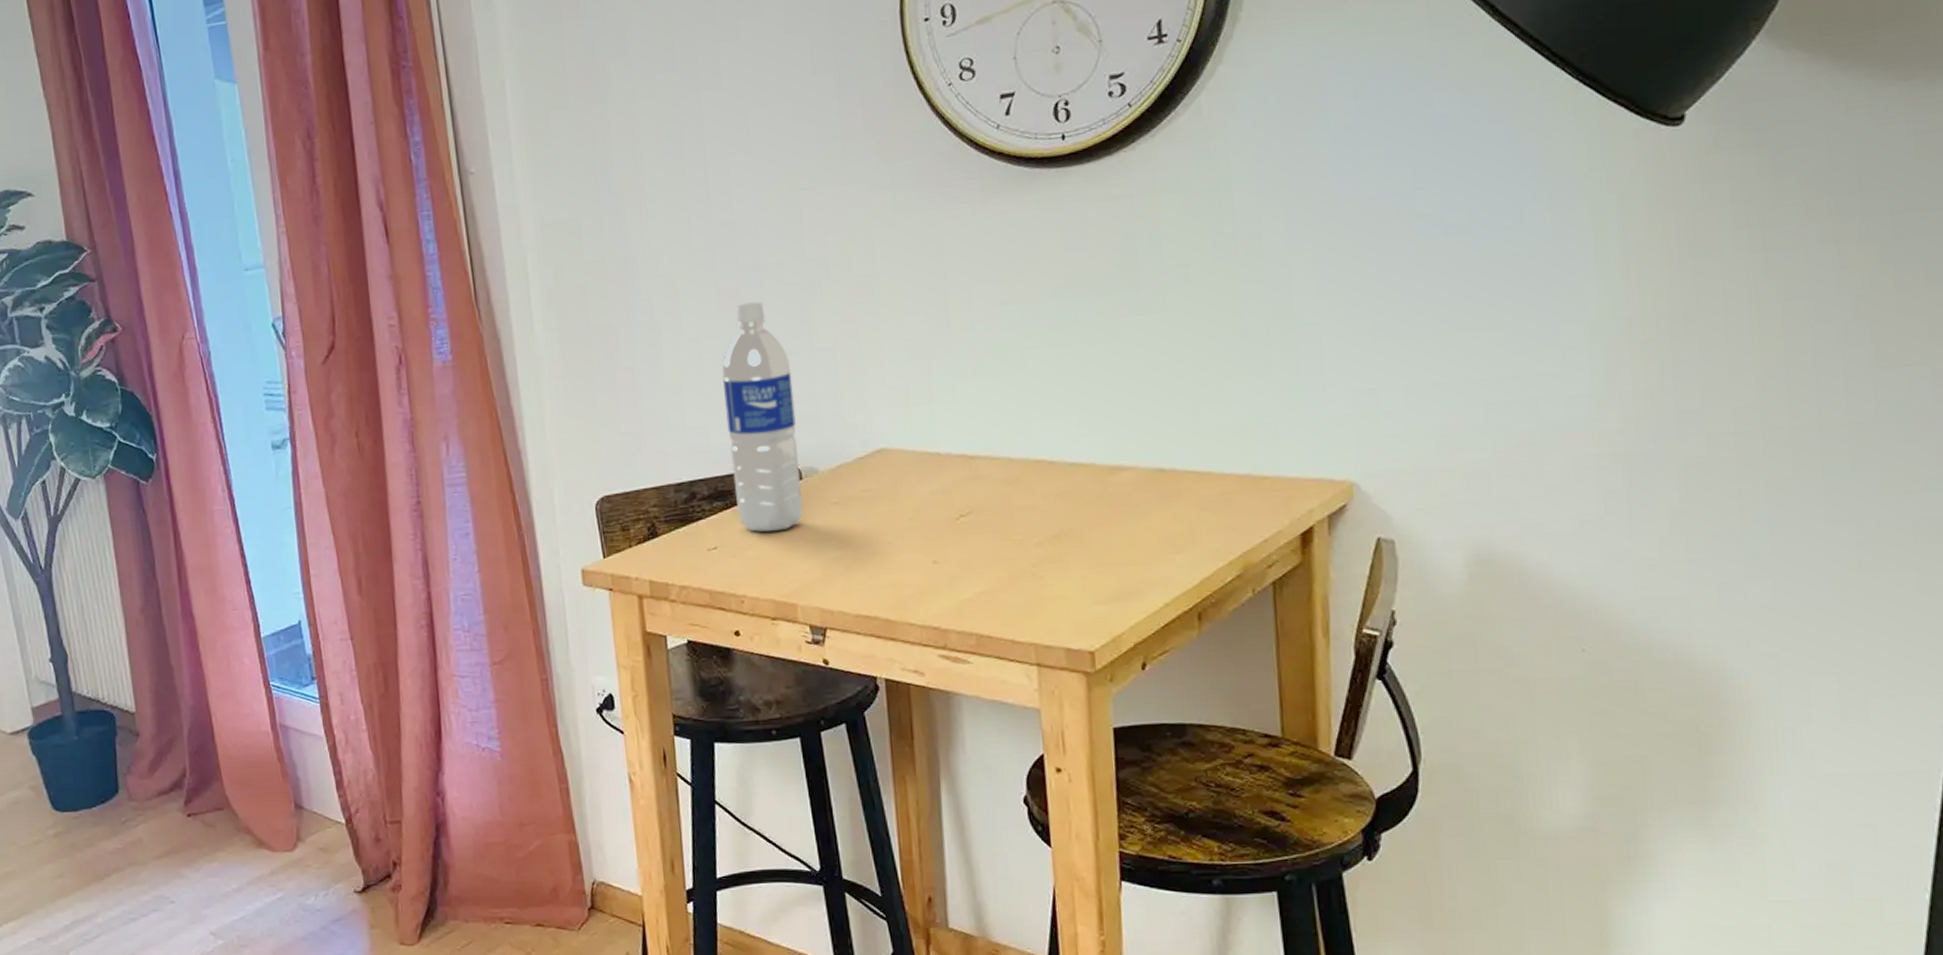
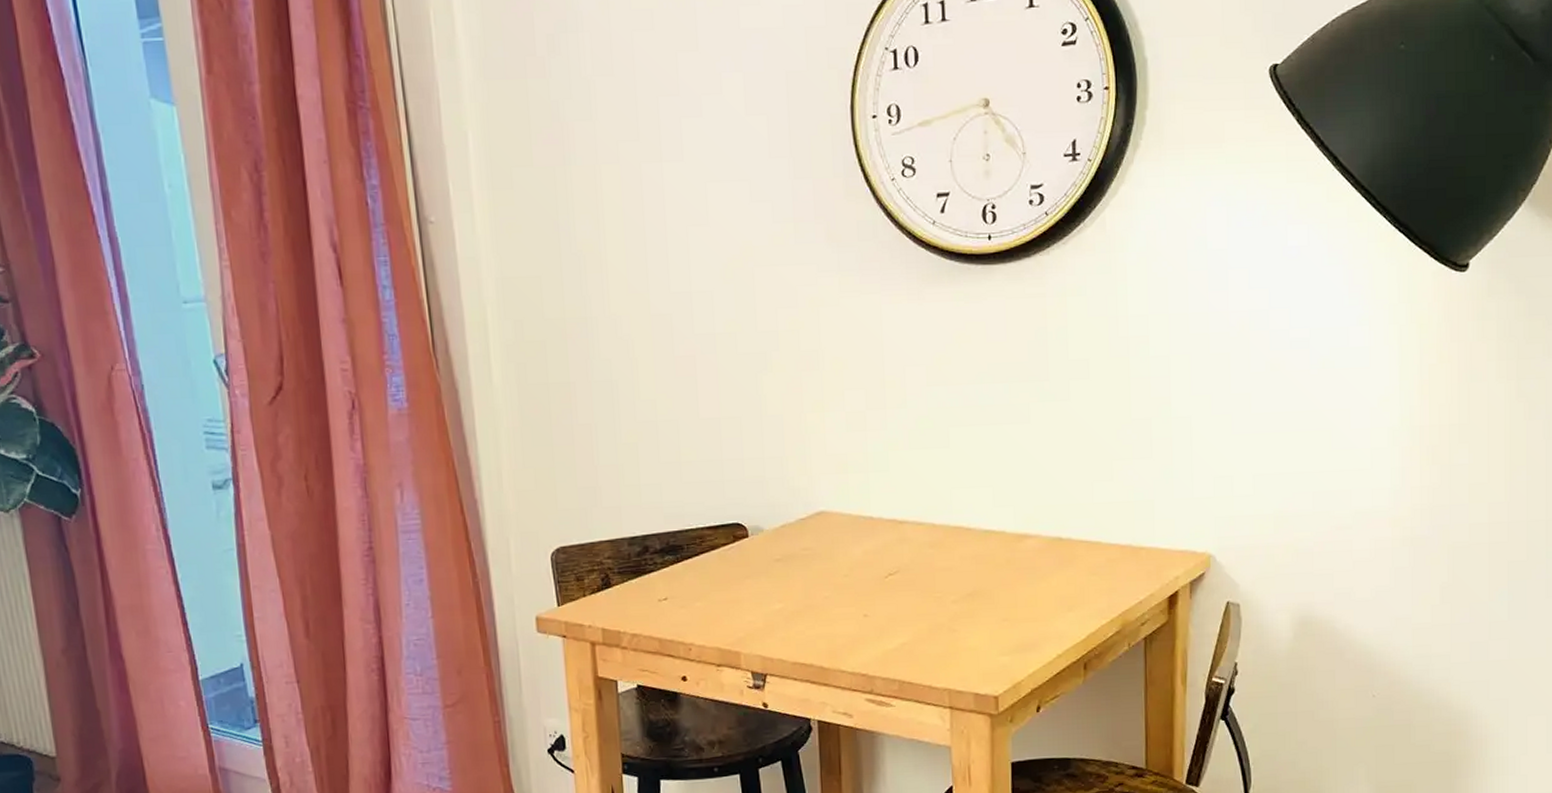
water bottle: present [722,301,803,532] -> none [676,368,749,585]

